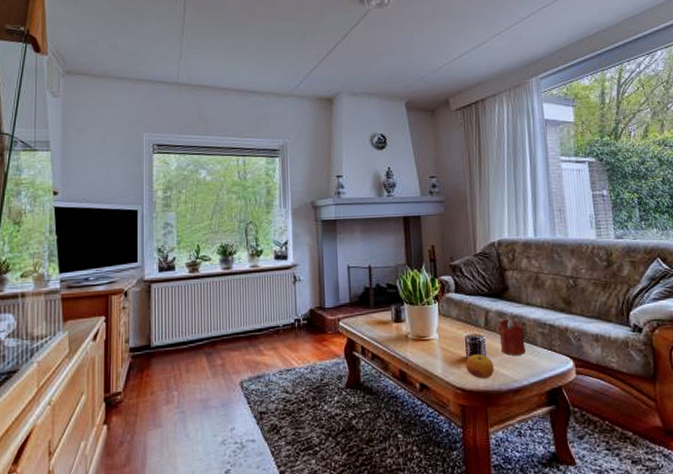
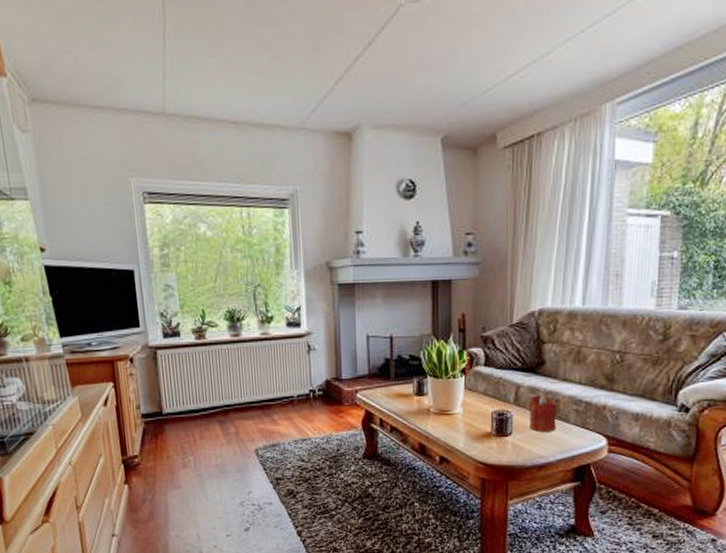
fruit: present [465,354,494,379] -> none [490,430,519,454]

